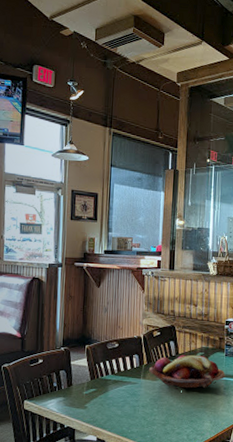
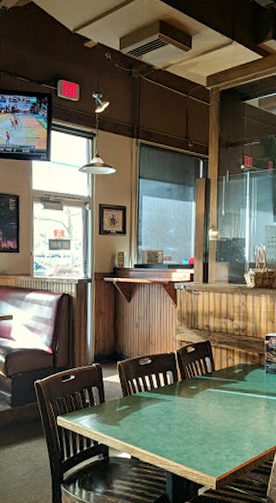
fruit basket: present [148,355,225,393] -> none [183,372,266,411]

